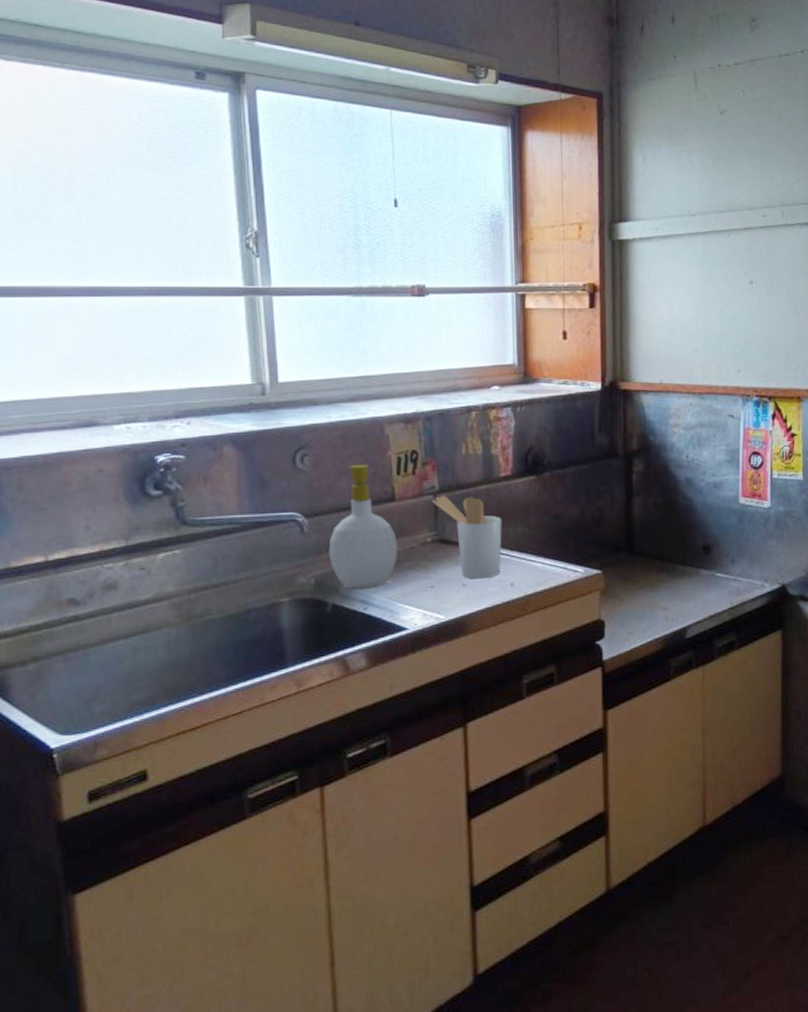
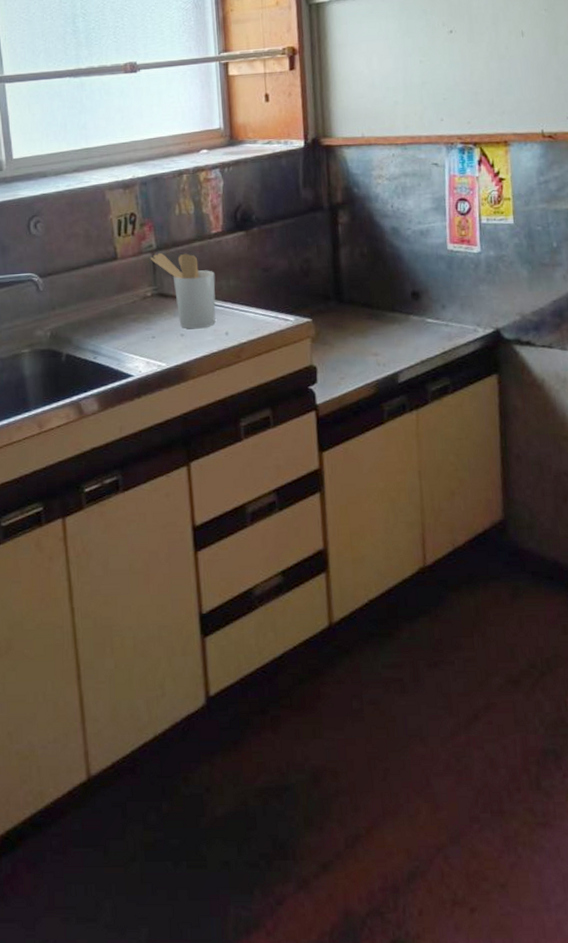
soap bottle: present [328,465,398,589] -> none [61,228,122,340]

